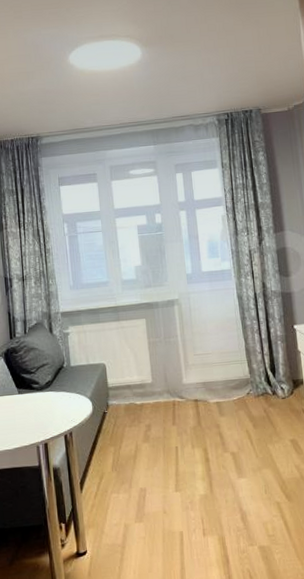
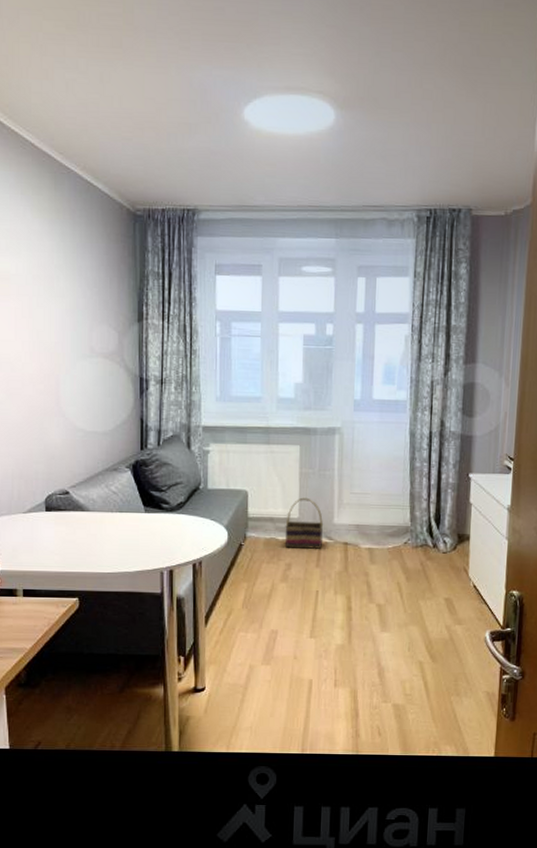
basket: none [141,363,176,411] -> present [285,497,324,549]

